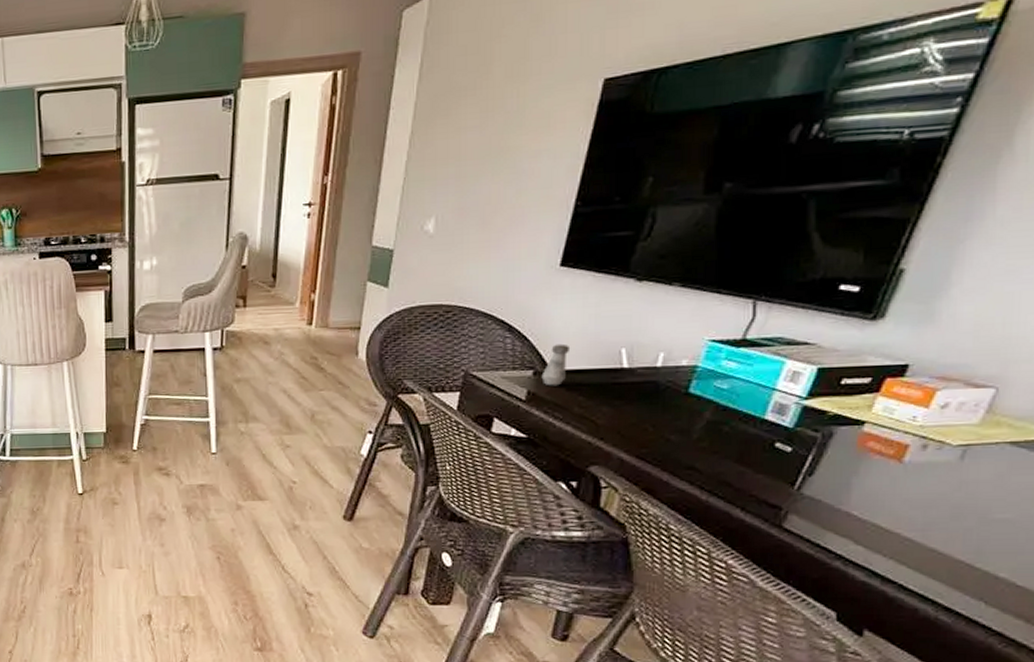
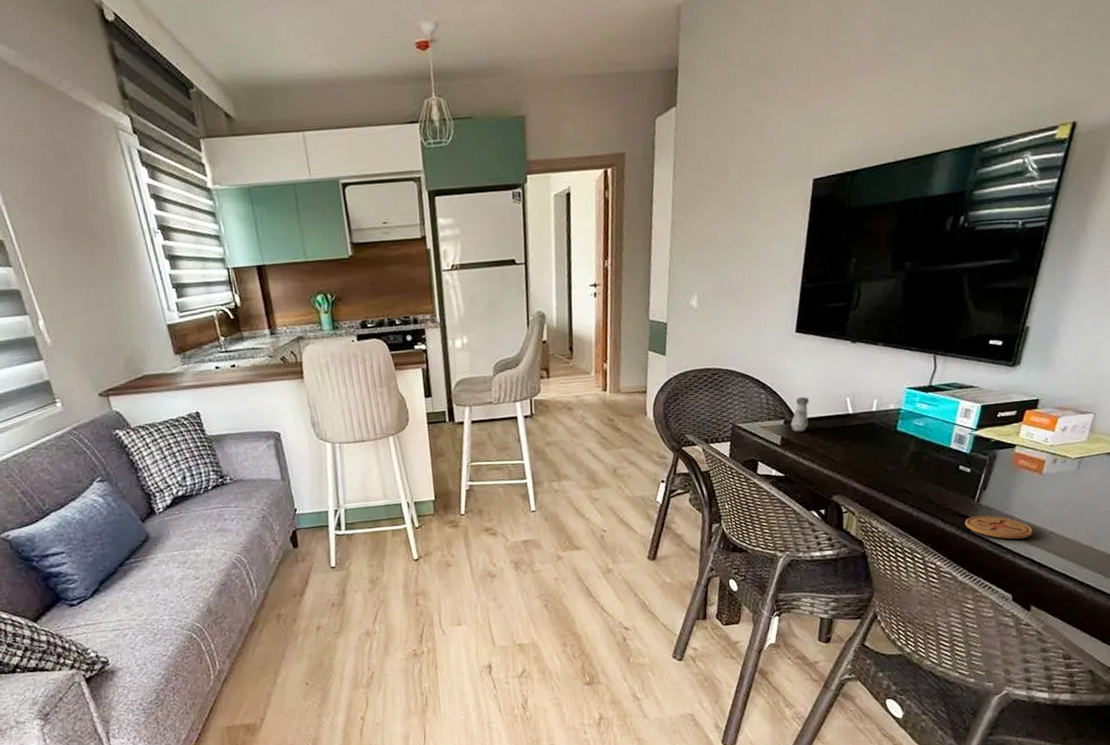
coaster: none [775,508,879,543] -> present [964,515,1033,539]

